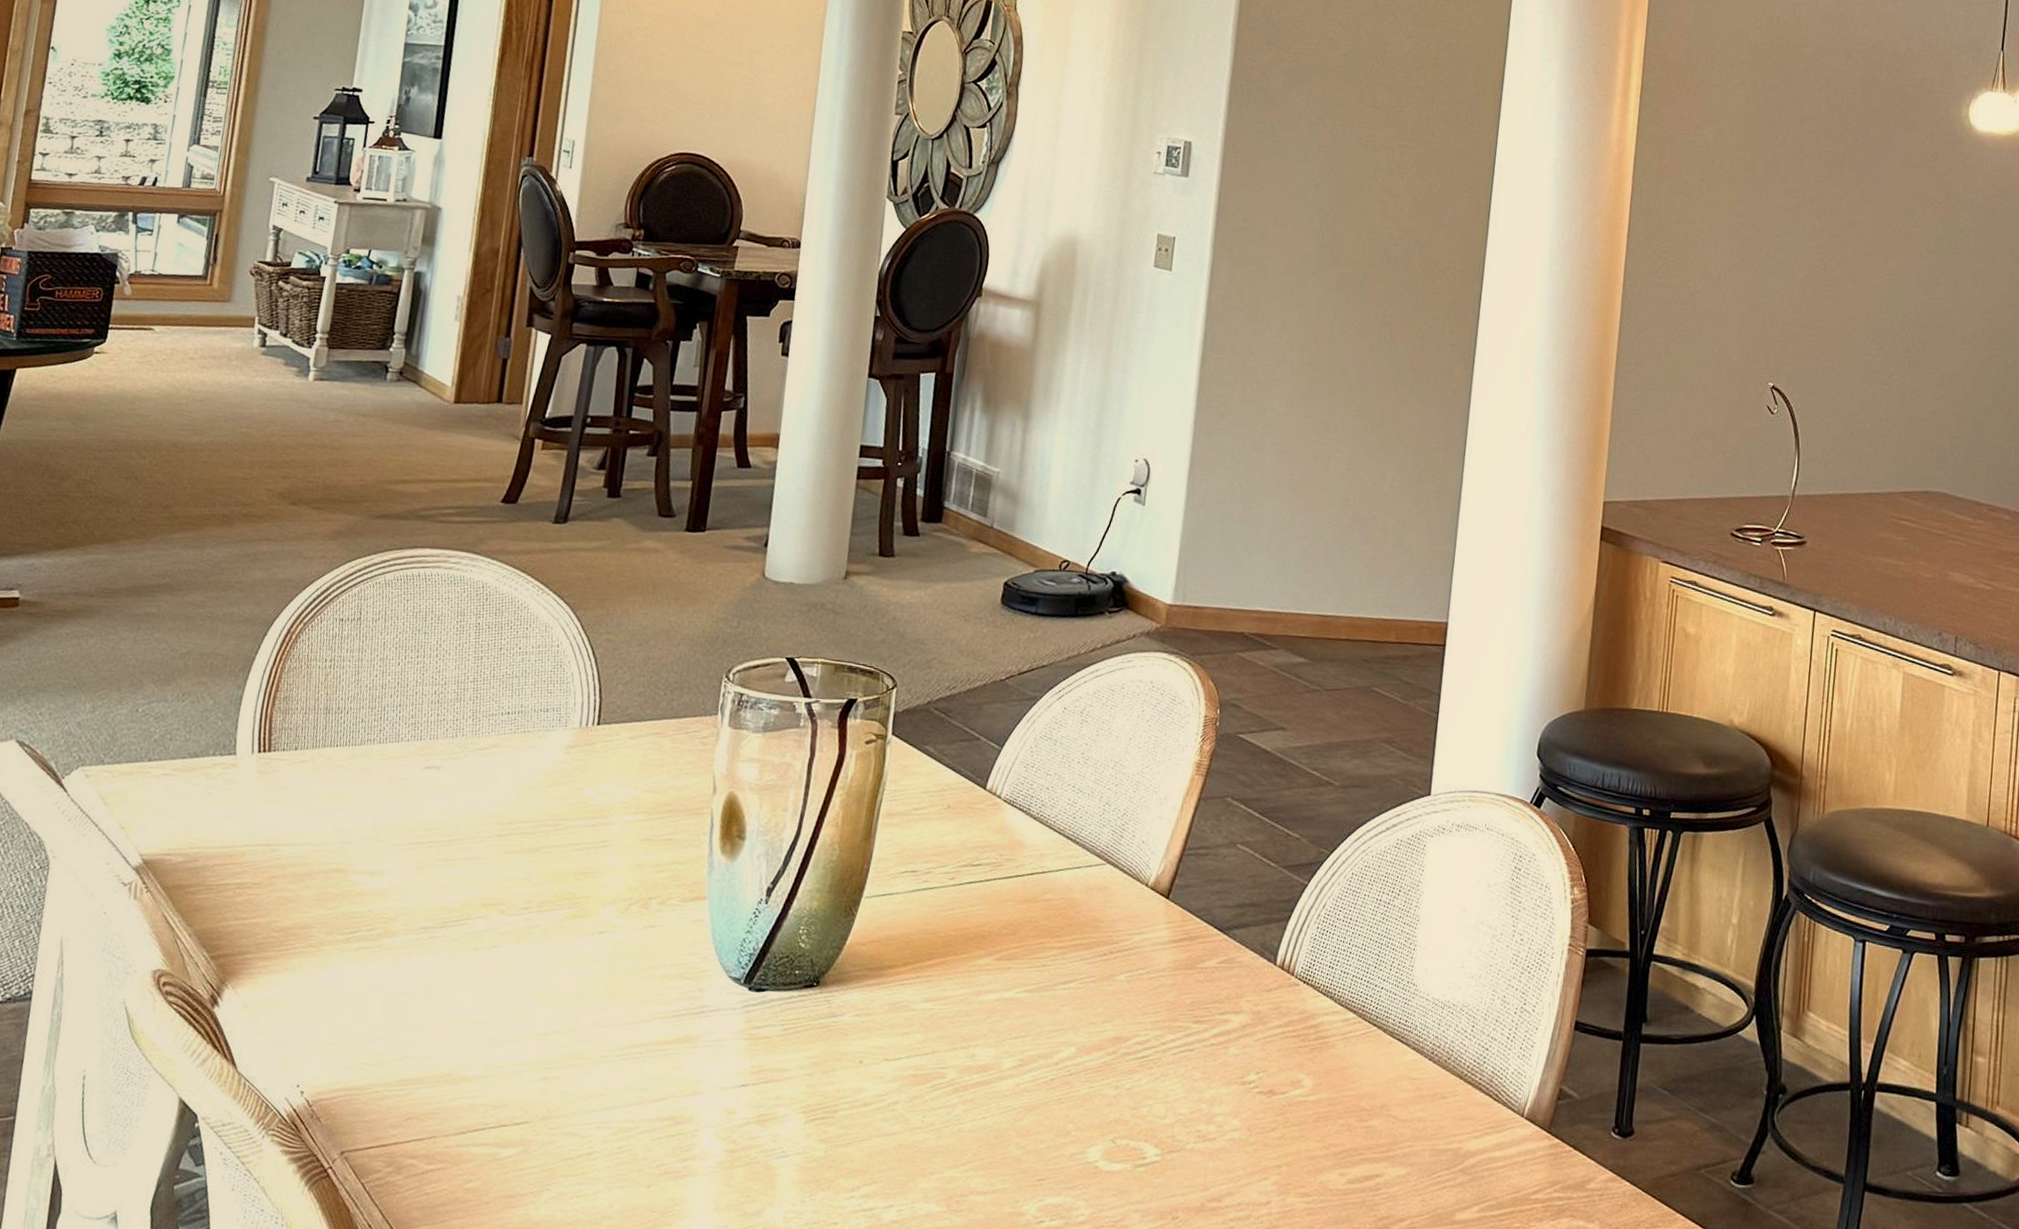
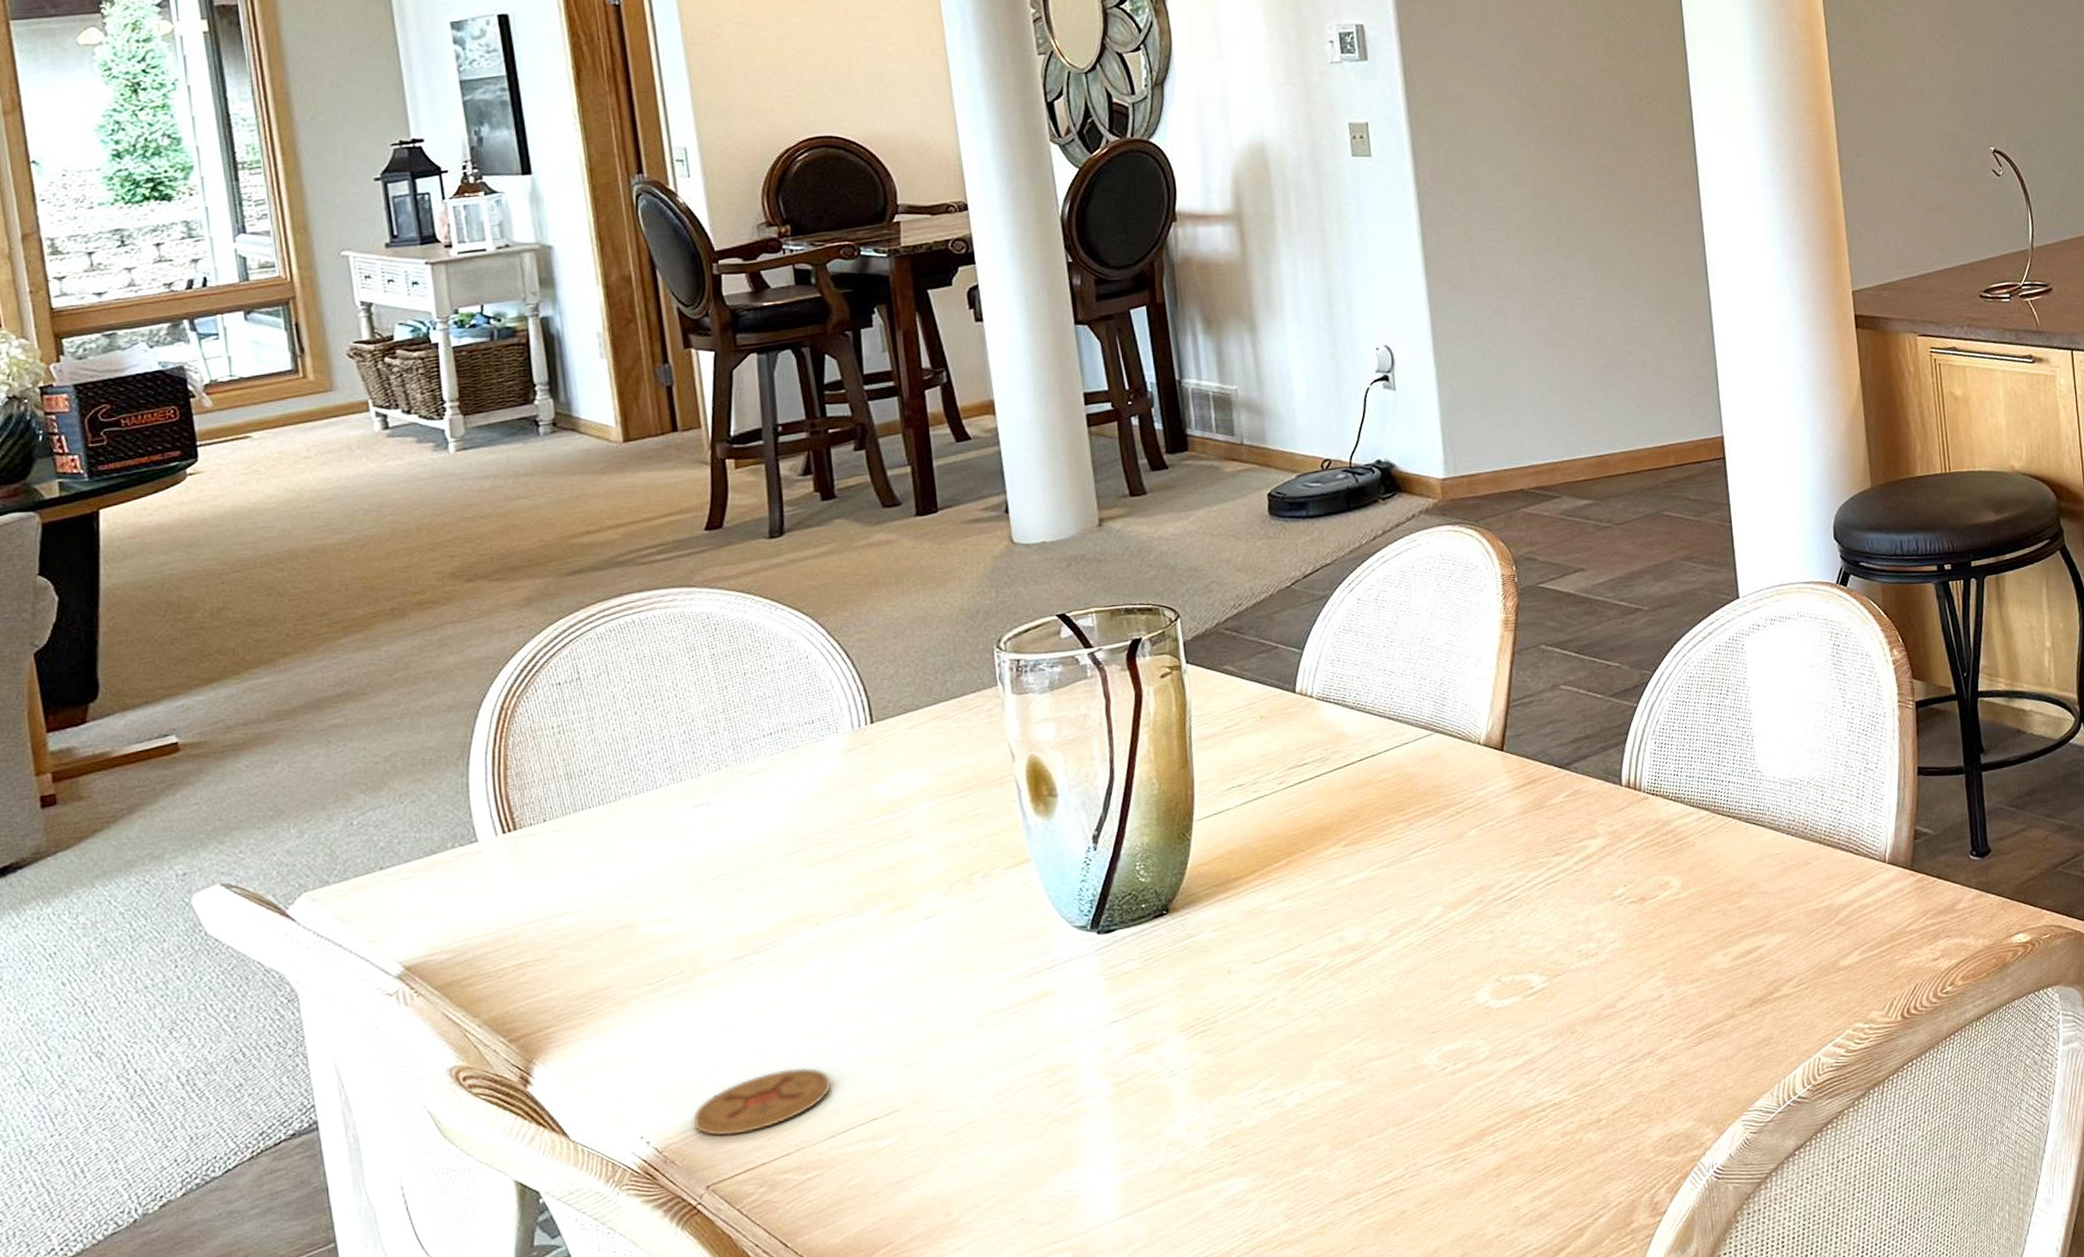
coaster: none [344,1050,478,1109] -> present [691,1066,833,1137]

